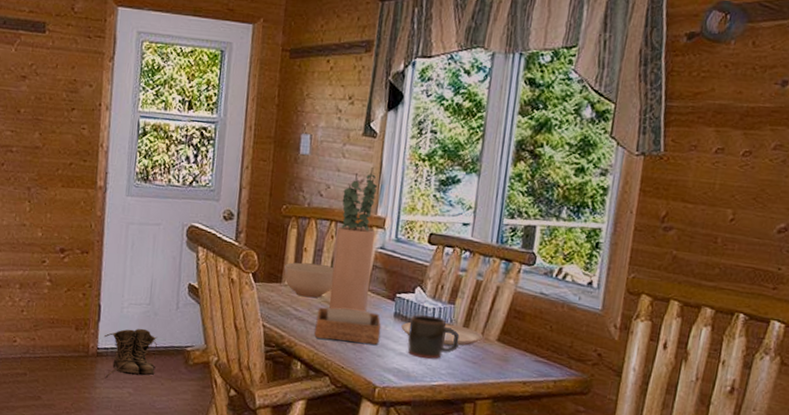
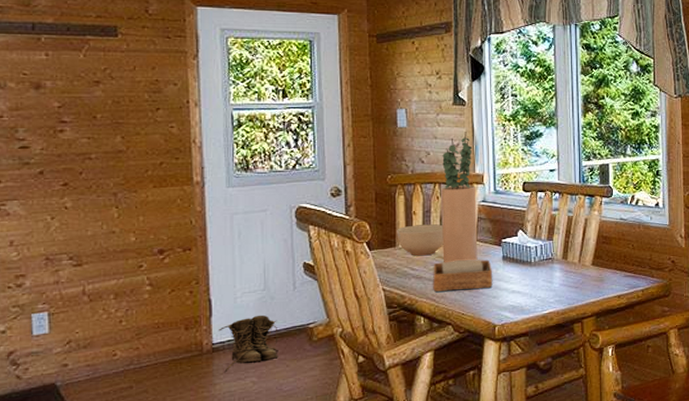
plate: present [401,322,483,346] -> none [510,257,580,277]
mug: present [407,314,460,359] -> none [517,253,562,292]

